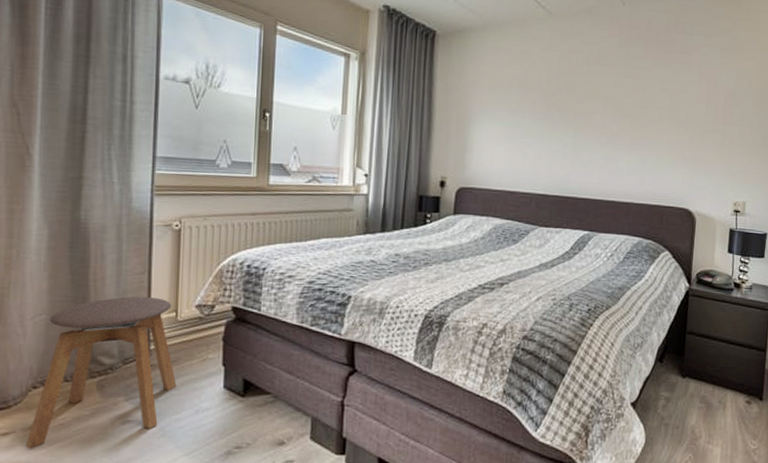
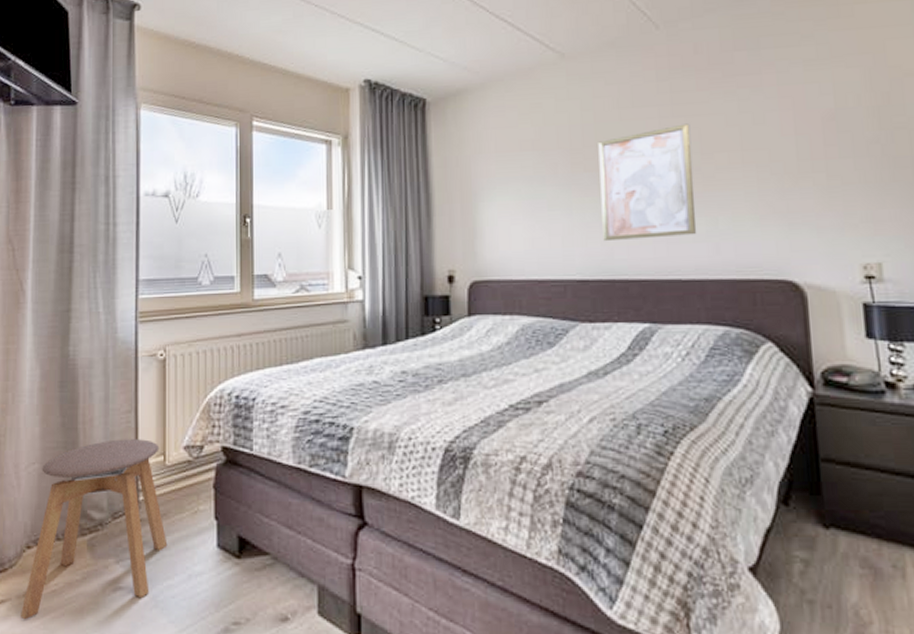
wall art: none [563,83,637,169] -> present [598,123,696,242]

